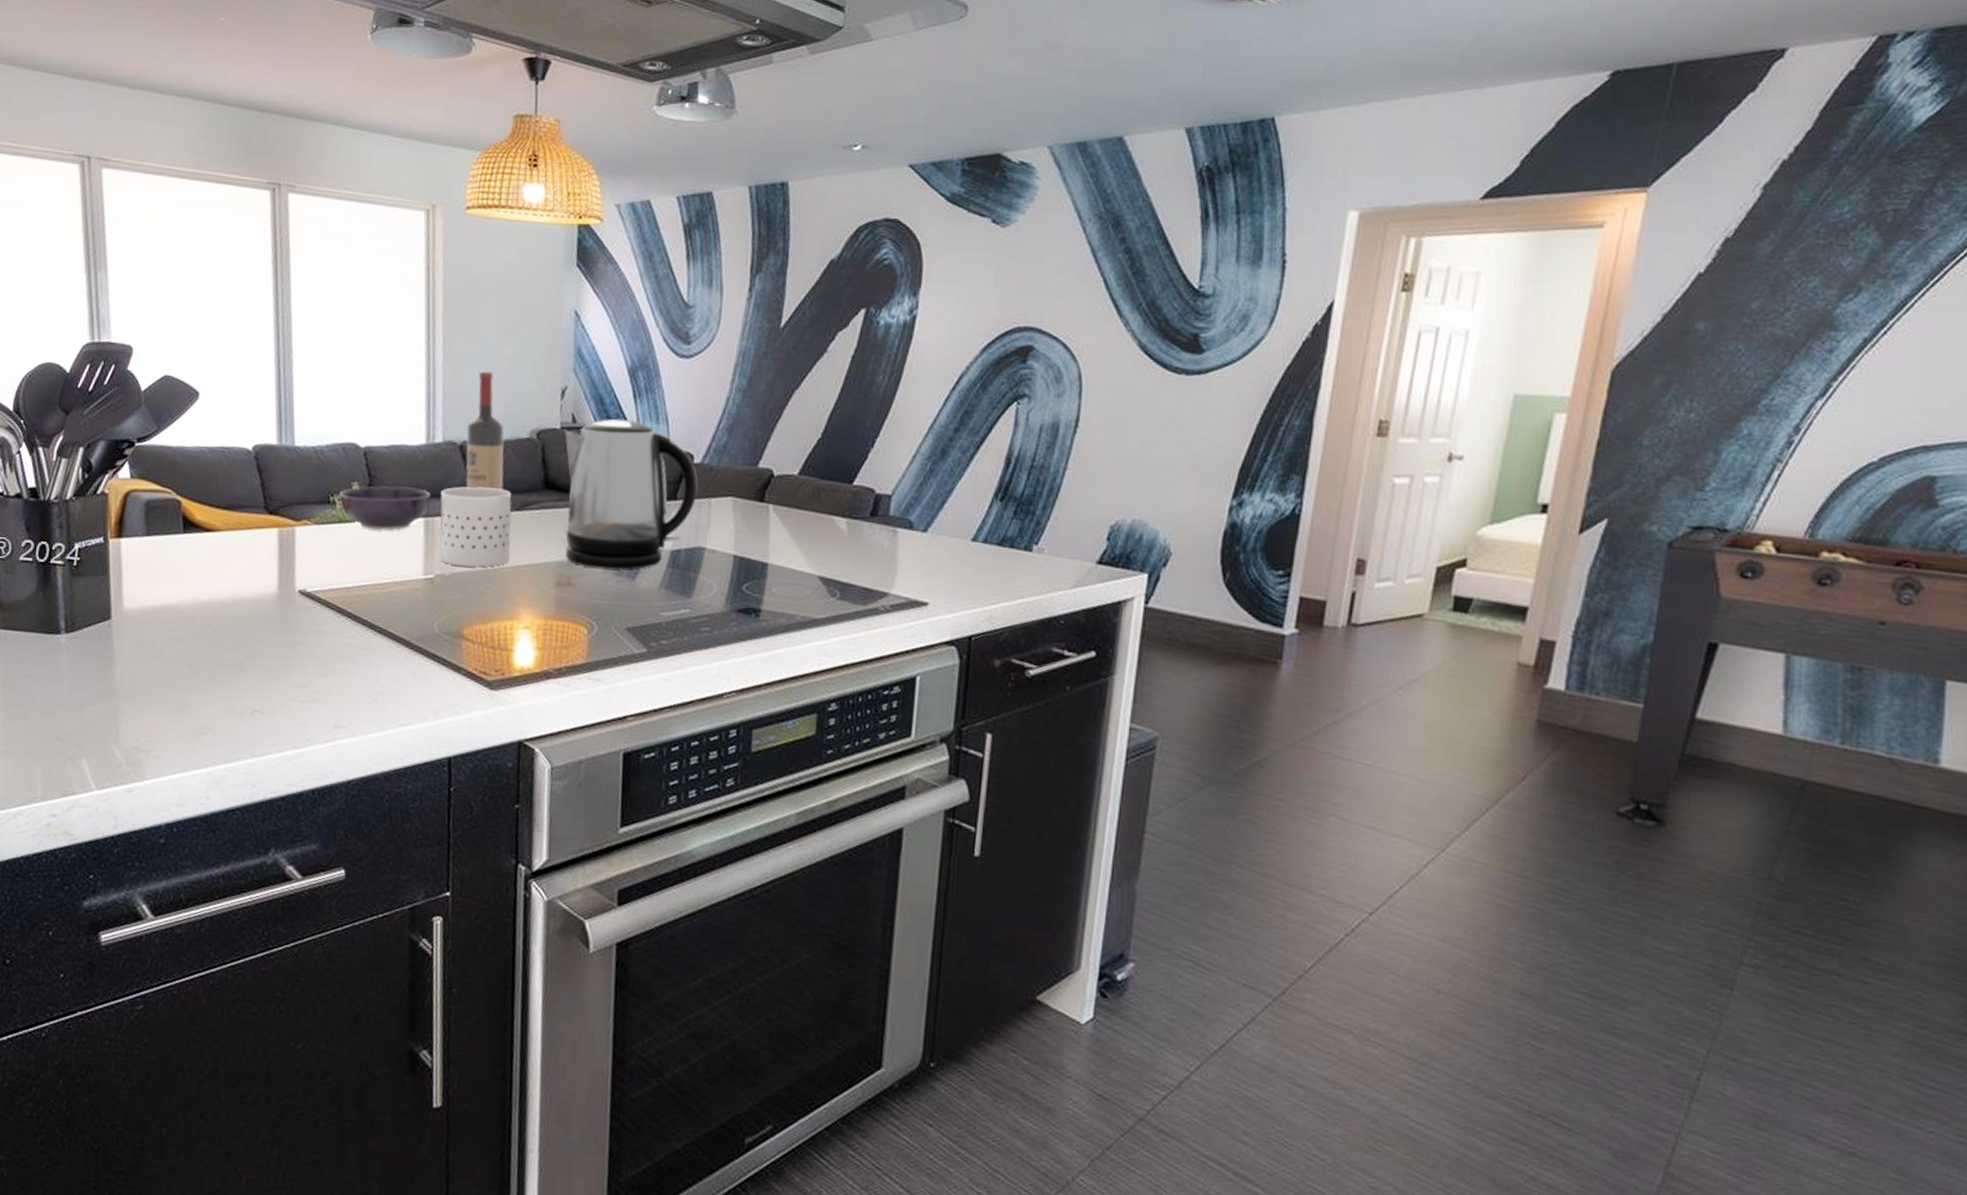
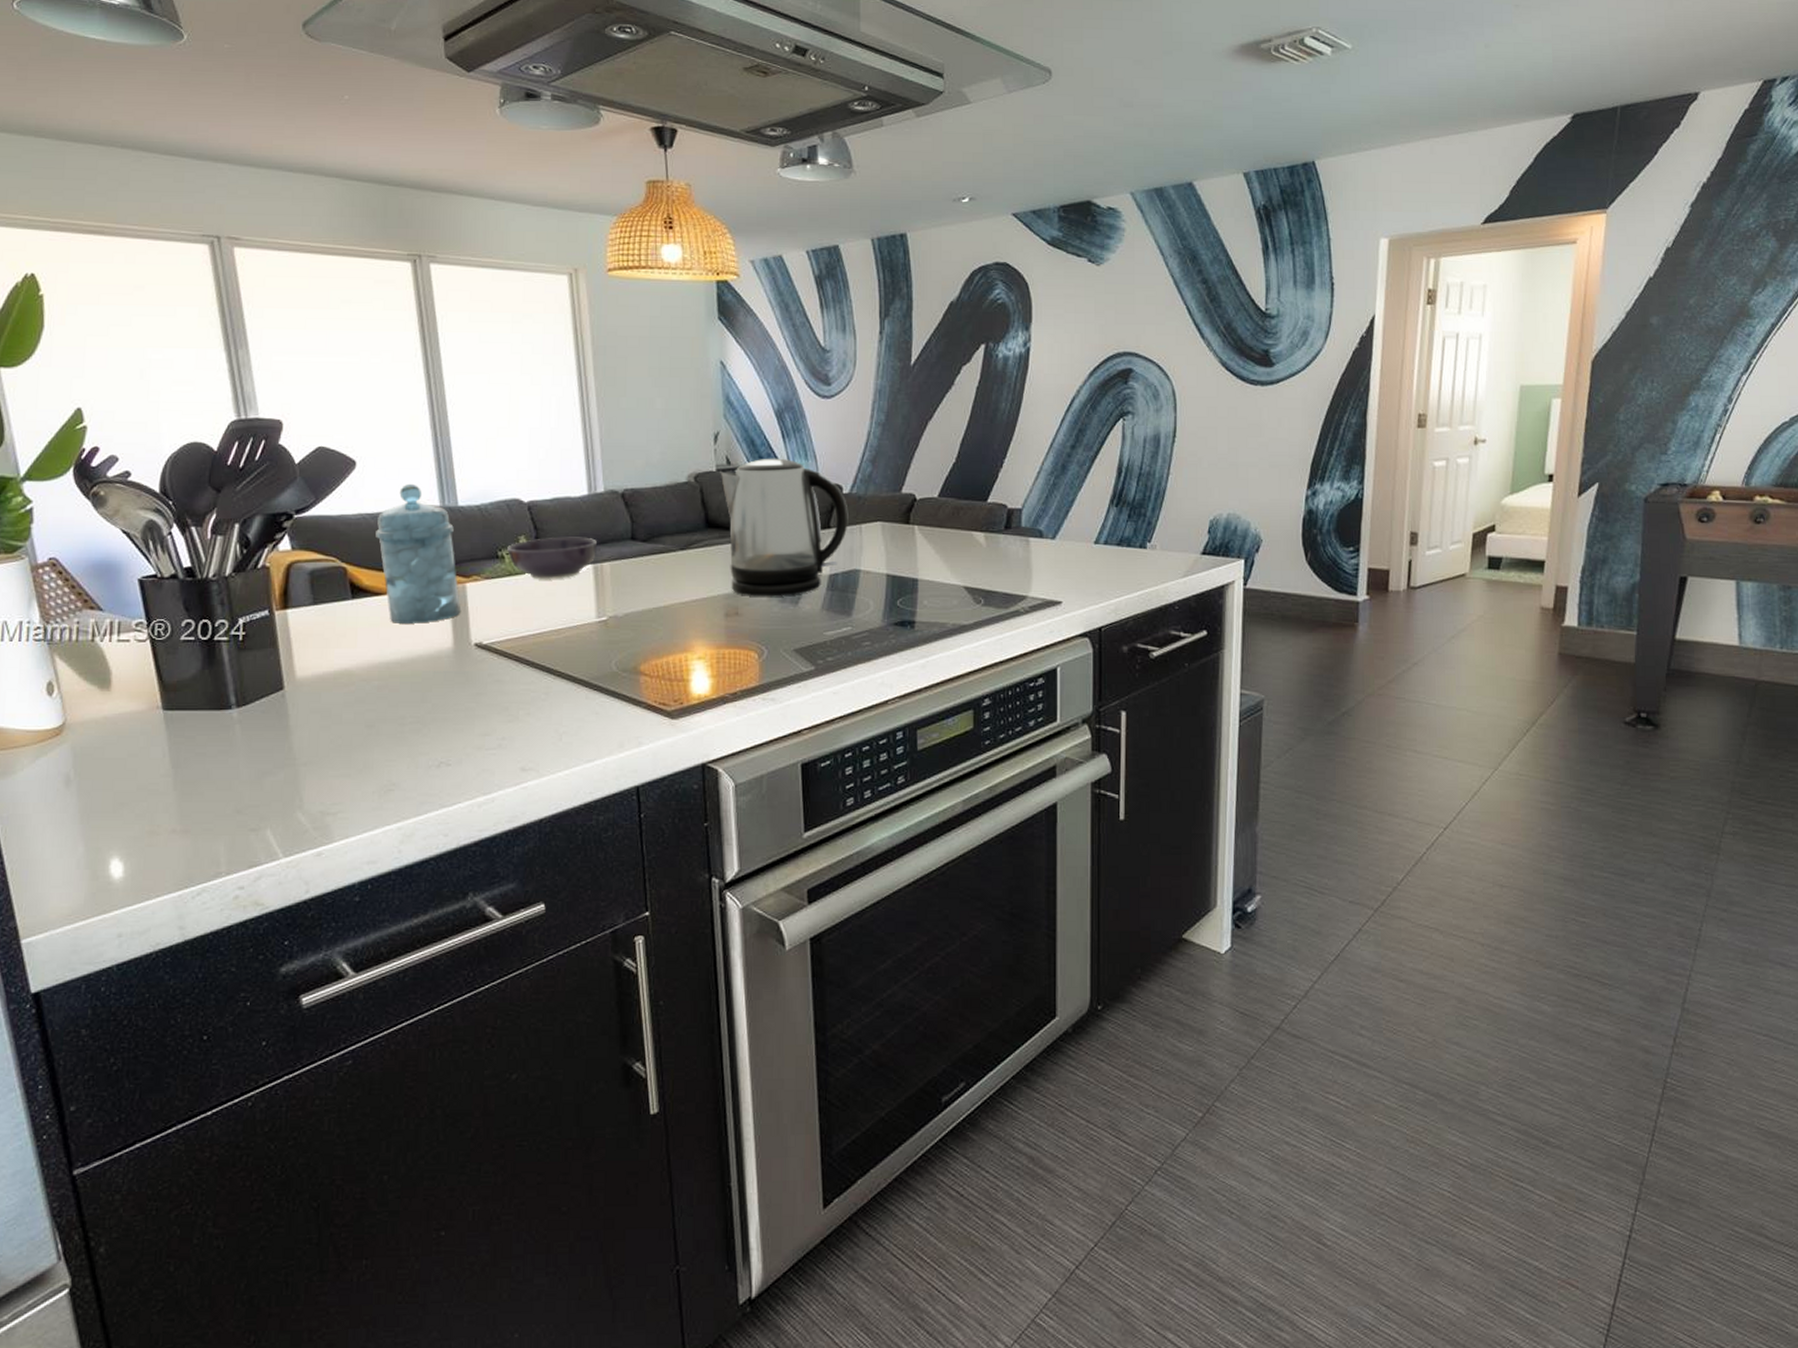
canister: none [212,419,289,565] -> present [376,483,461,624]
mug: present [440,486,512,568] -> none [606,531,679,606]
wine bottle: present [466,371,504,490] -> none [626,422,667,533]

